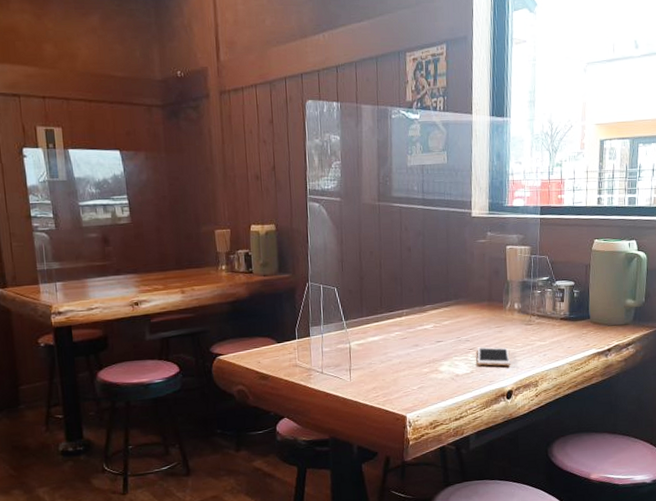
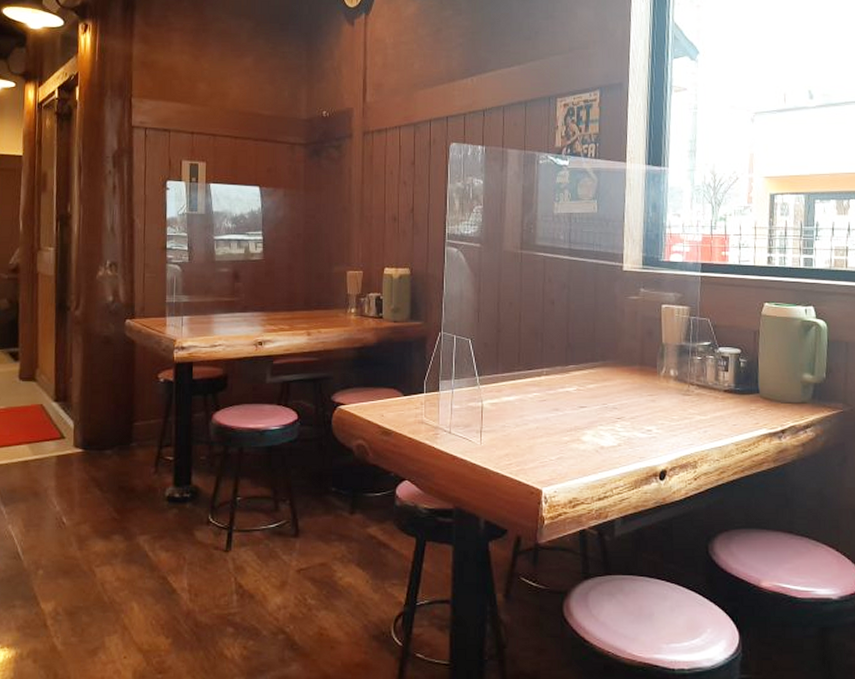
cell phone: present [477,347,510,367] -> none [626,417,665,441]

